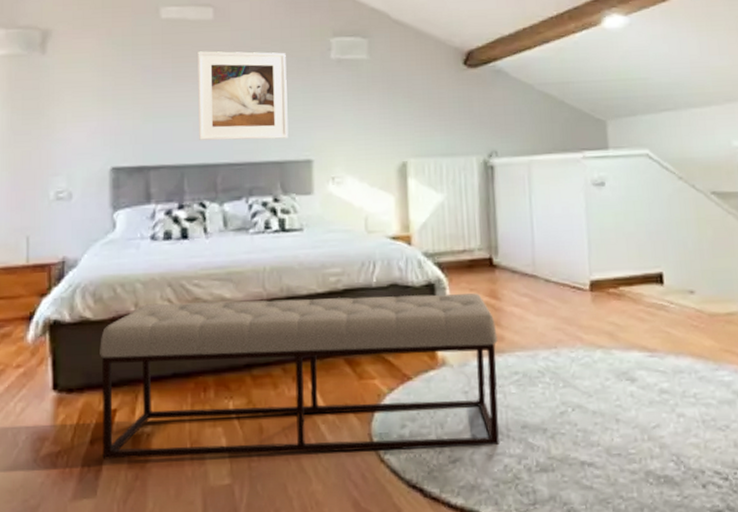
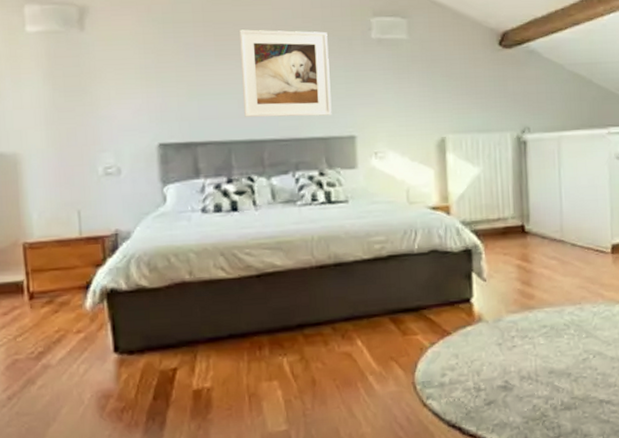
bench: present [100,293,499,460] -> none [157,257,529,413]

